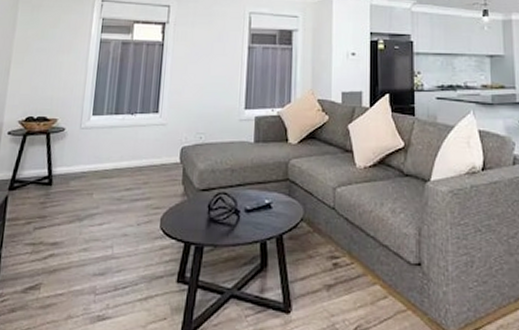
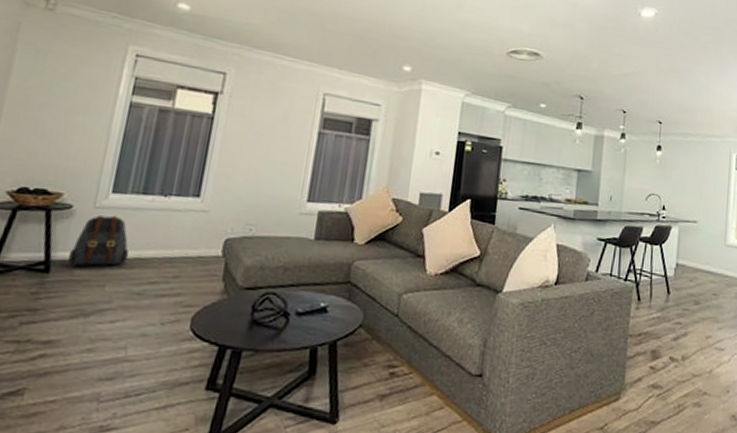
backpack: none [64,134,109,178] -> present [68,215,130,266]

